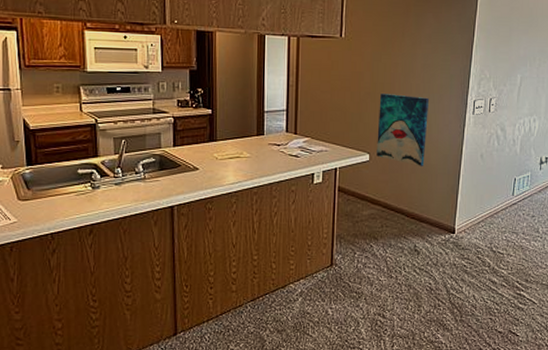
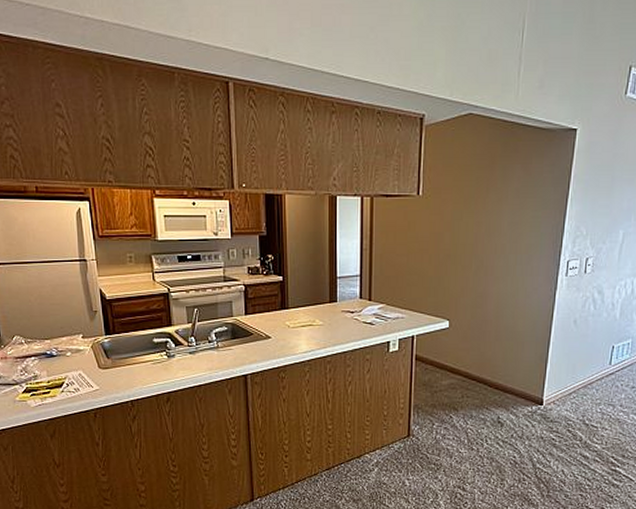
wall art: present [376,94,429,167] -> none [457,256,516,335]

